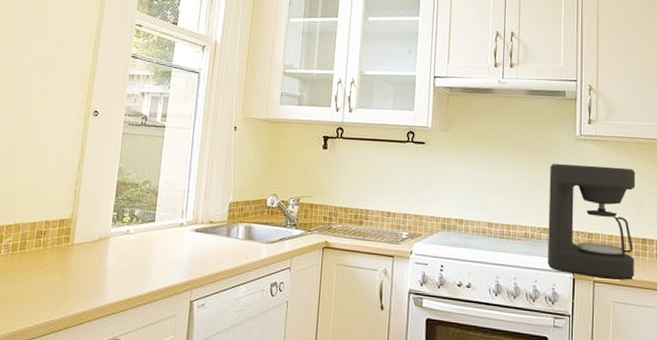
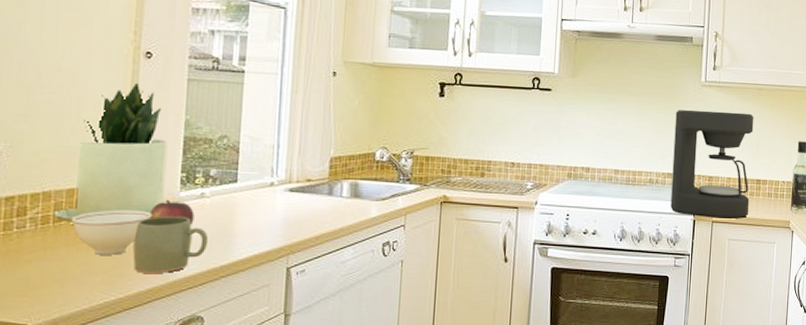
planter: none [20,137,105,251] -> present [53,83,168,223]
bowl: none [32,241,90,280] -> present [71,210,153,255]
mug: none [73,248,131,299] -> present [132,215,209,274]
fruit: none [88,234,121,258] -> present [149,199,194,226]

